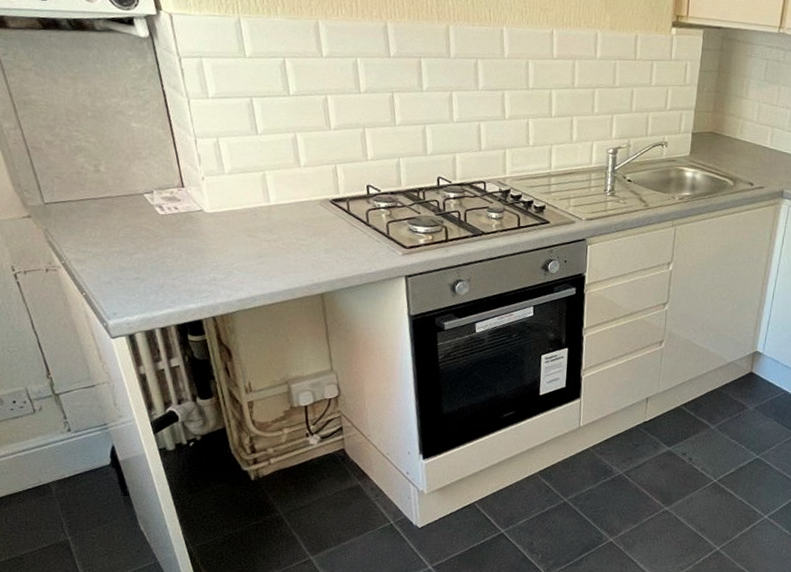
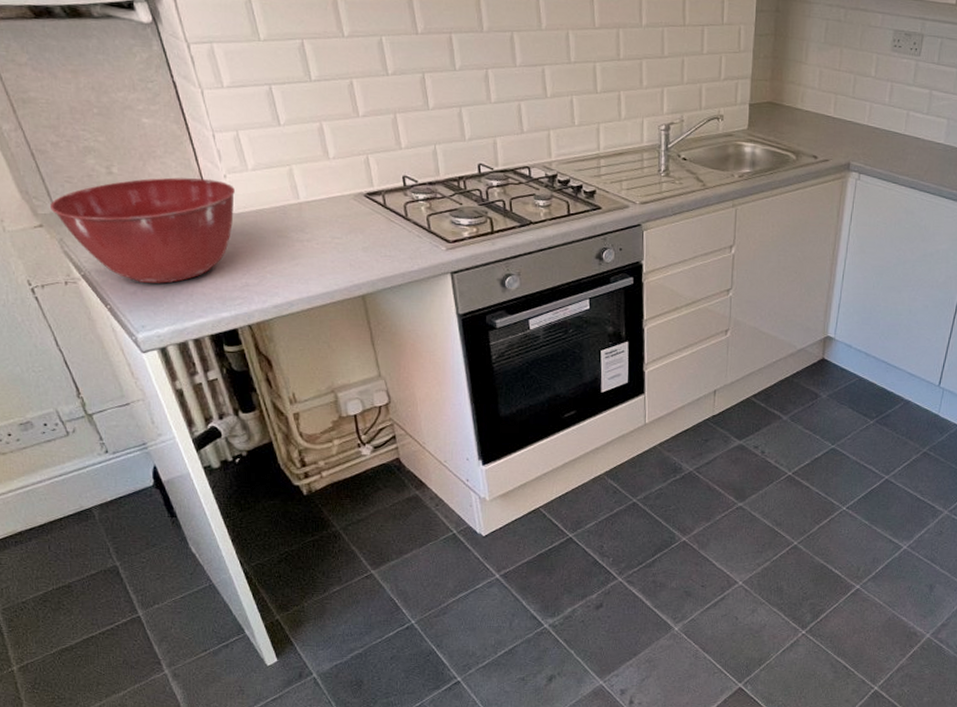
mixing bowl: none [40,177,211,275] -> present [50,177,235,283]

